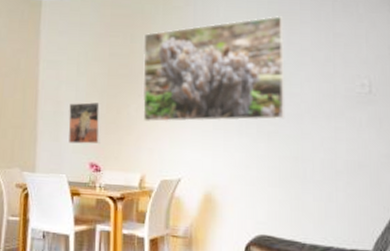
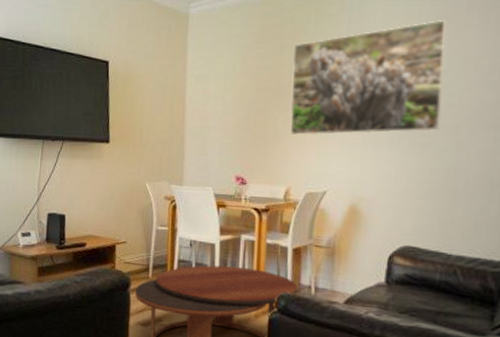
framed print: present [68,101,101,145] -> none [215,116,248,158]

